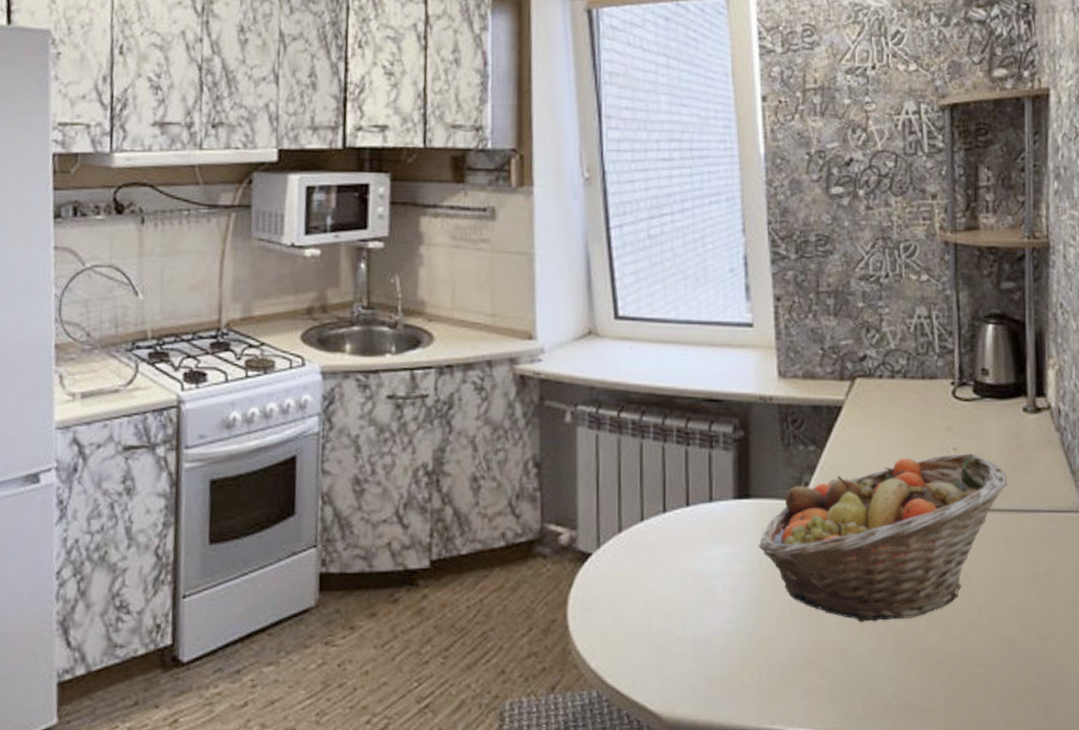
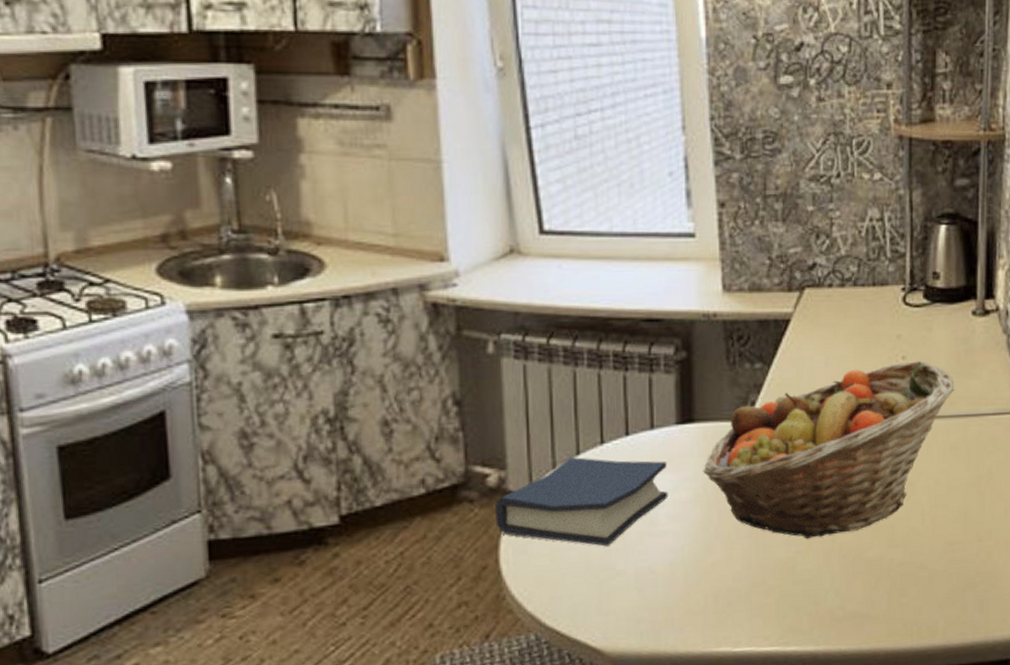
hardback book: none [565,523,725,611] -> present [495,457,668,547]

